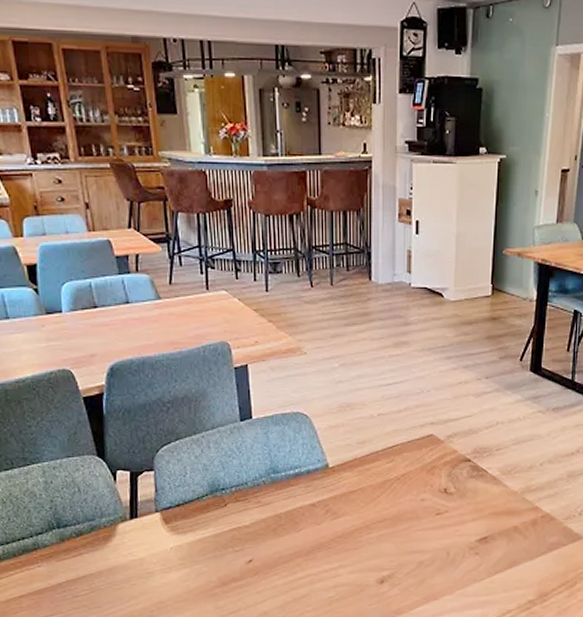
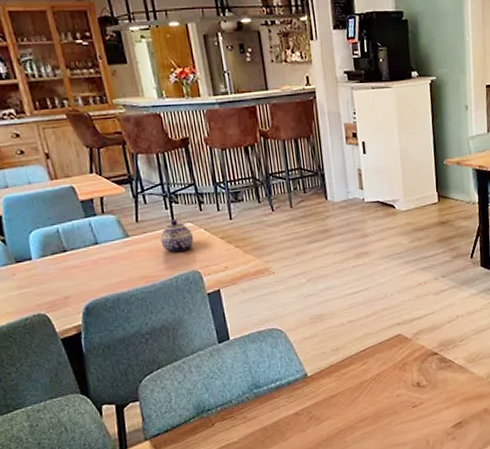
teapot: none [192,286,227,320] -> present [160,219,194,252]

